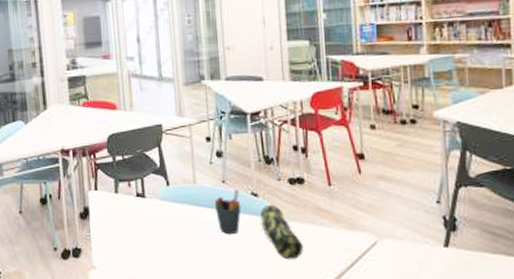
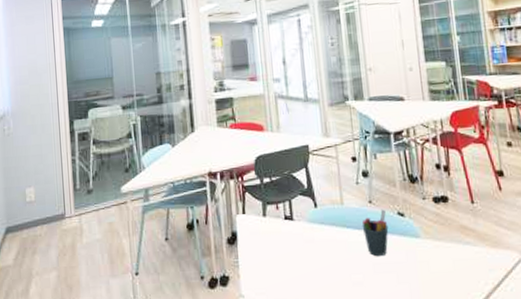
pencil case: present [260,203,303,260] -> none [407,222,451,281]

